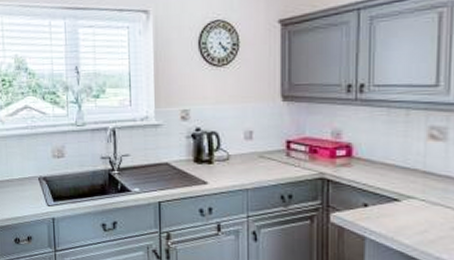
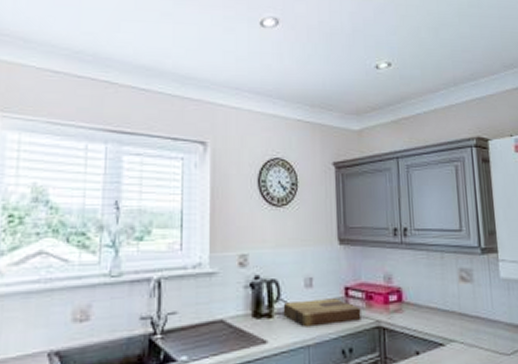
cutting board: none [222,150,303,174] -> present [283,298,361,327]

